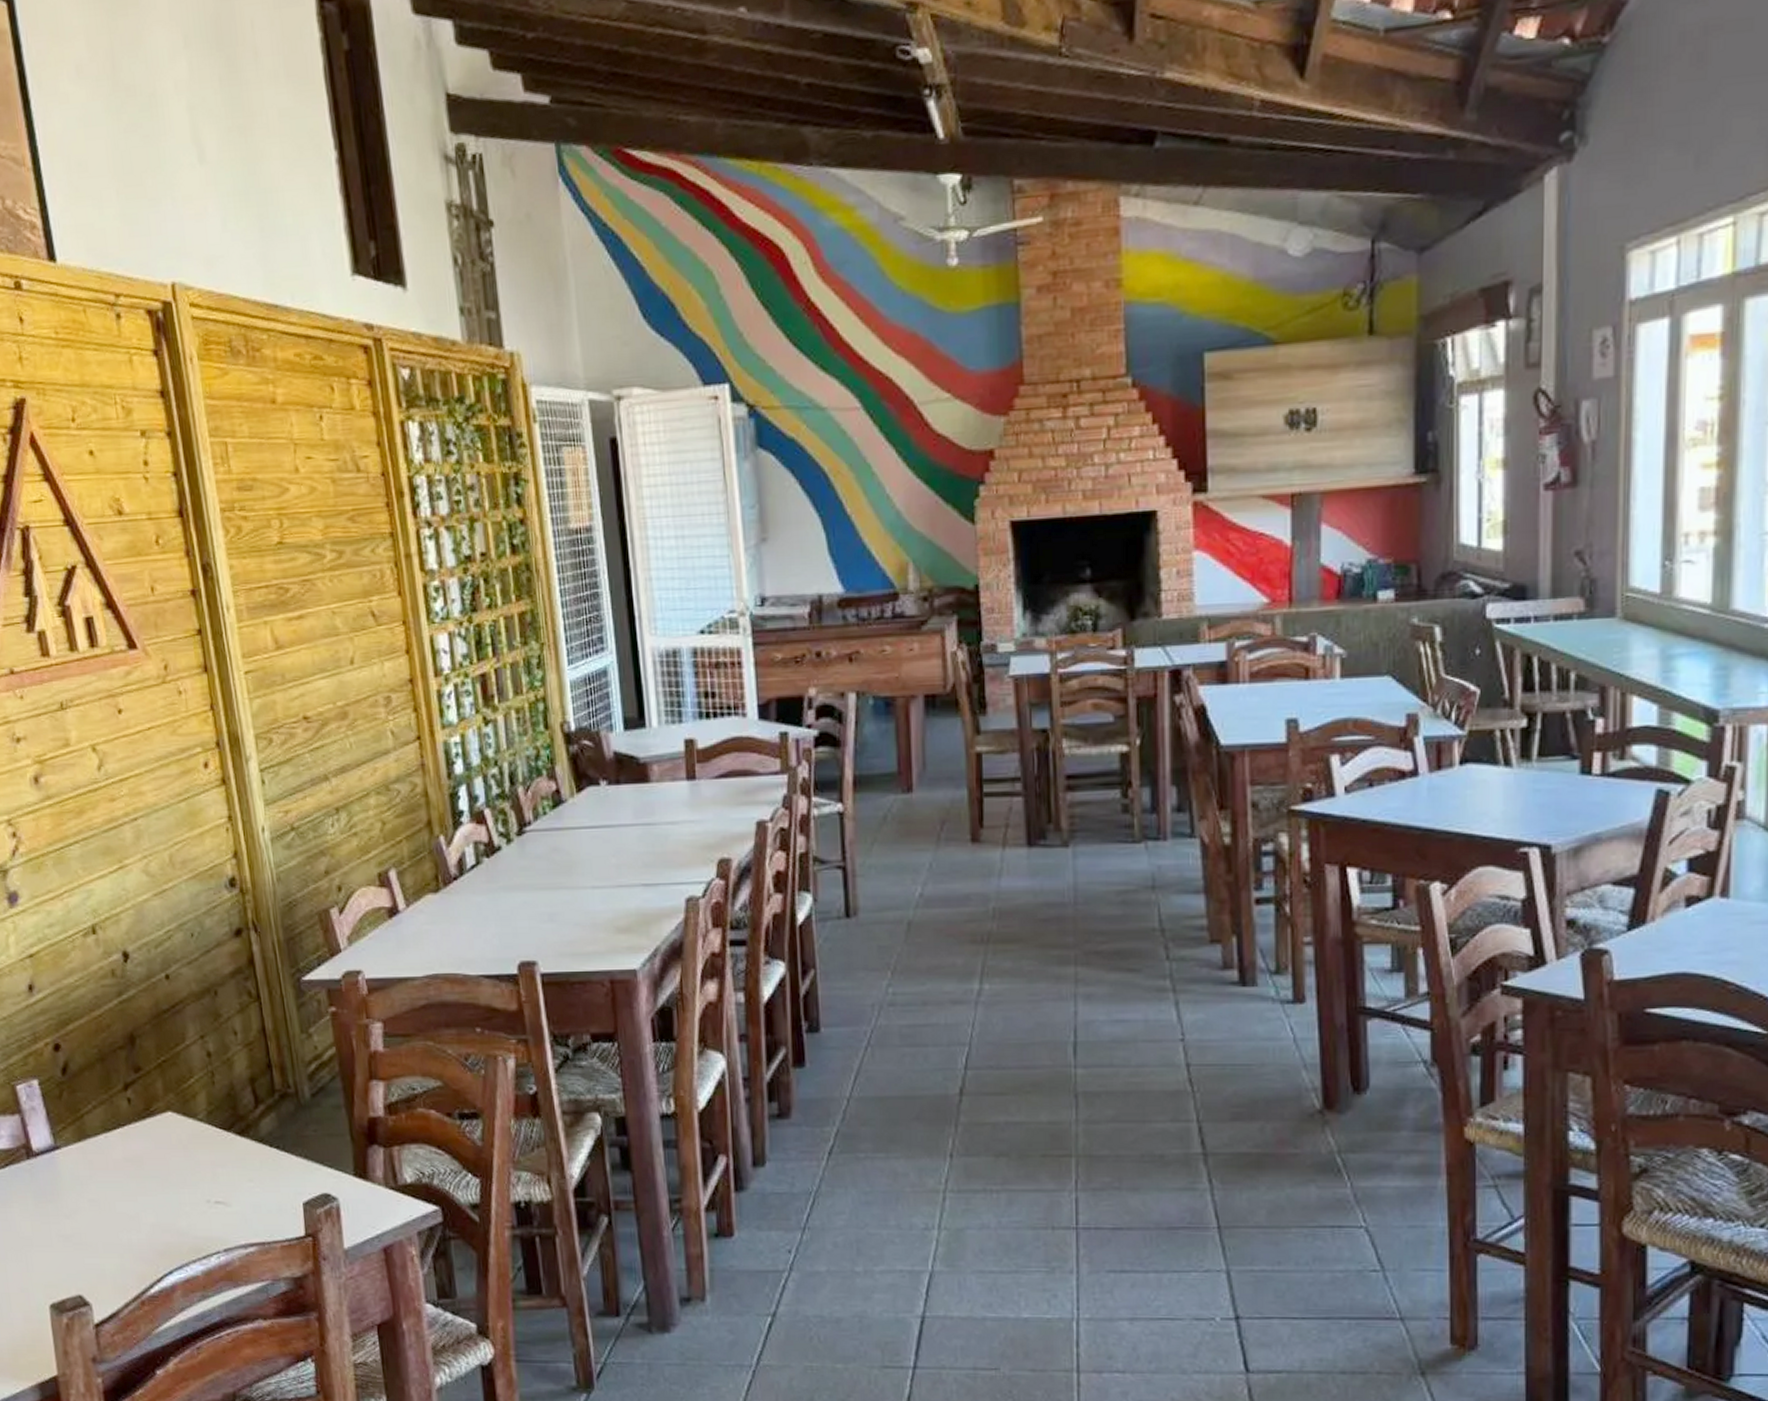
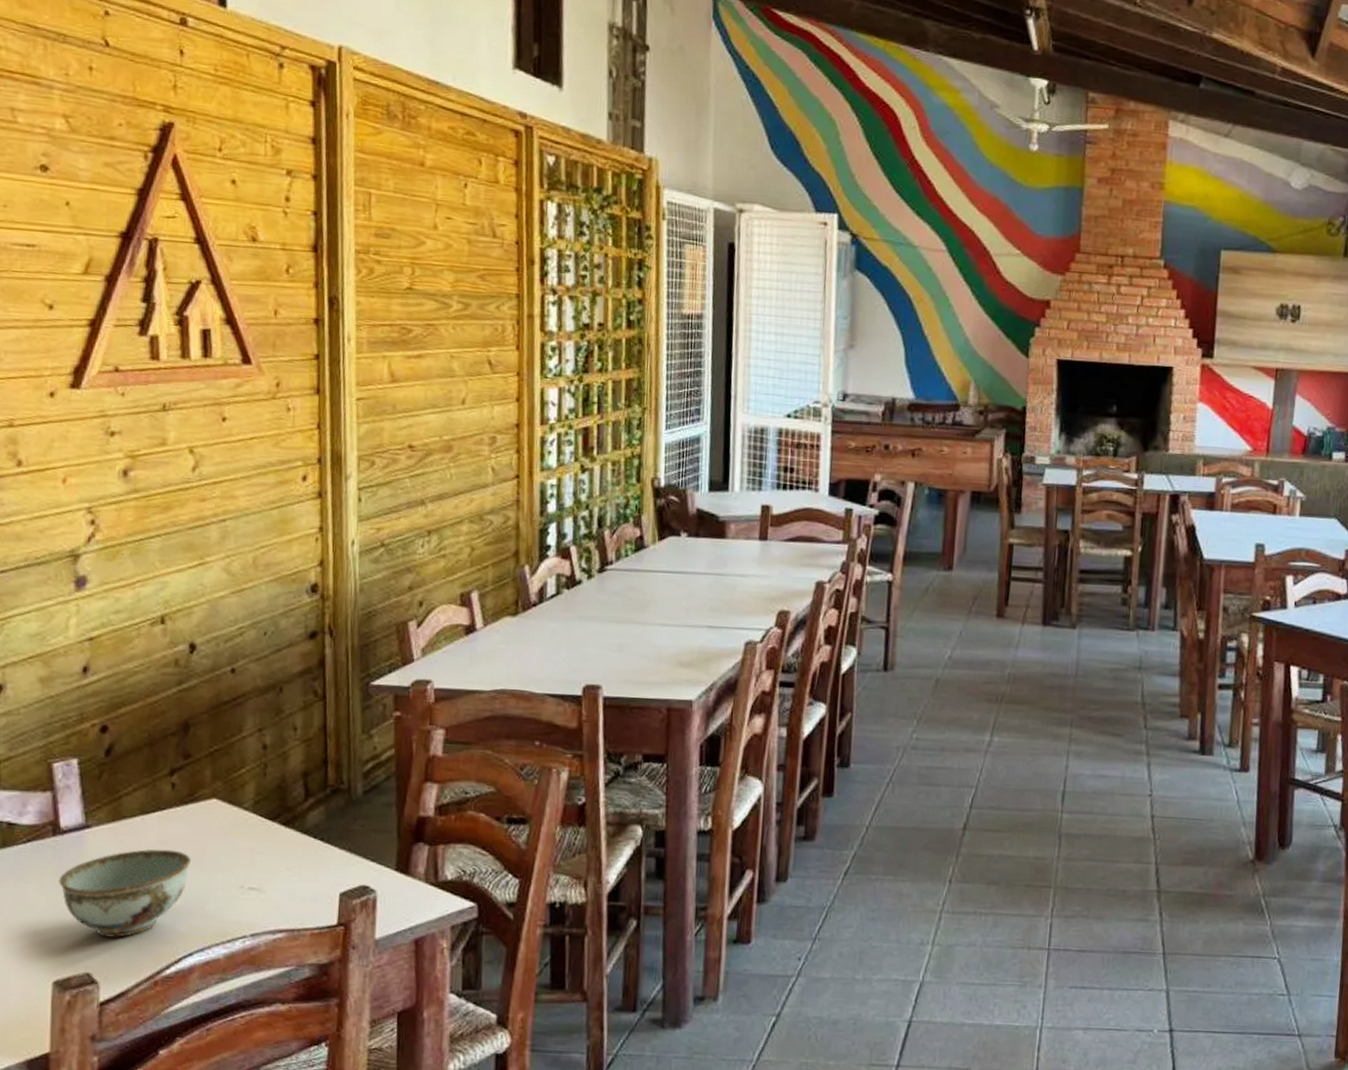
bowl: none [39,1166,157,1258] -> present [59,849,191,938]

